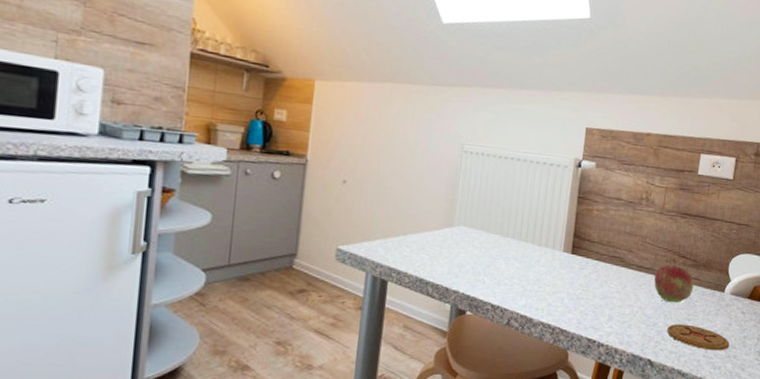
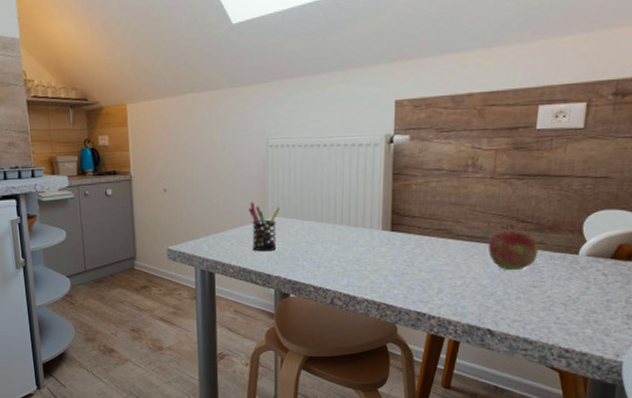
pen holder: none [433,207,467,263] -> present [248,202,280,252]
coaster: present [667,324,730,351] -> none [508,291,589,317]

